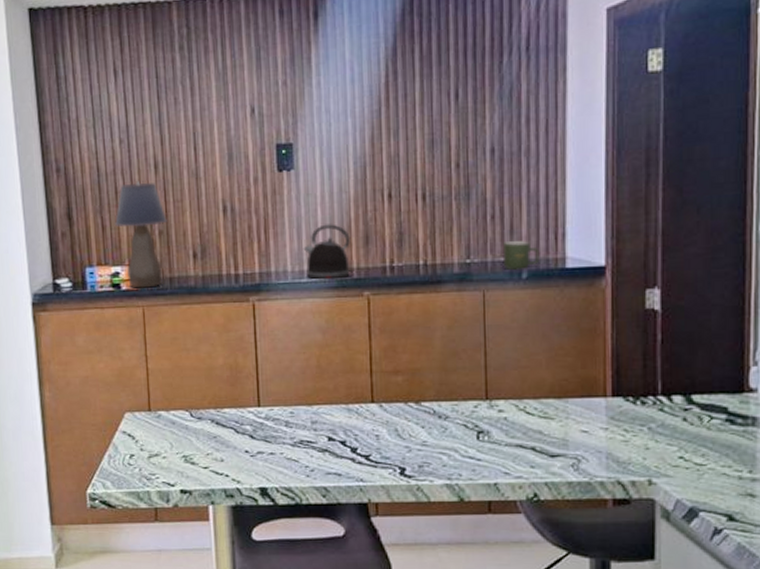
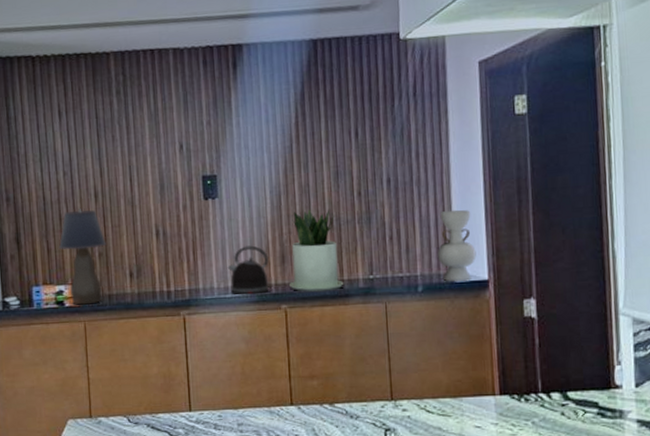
planter: none [372,182,436,278] -> present [288,209,344,293]
mug: present [503,240,540,271] -> none [401,258,433,285]
decorative vase: none [546,184,593,269] -> present [437,209,477,283]

